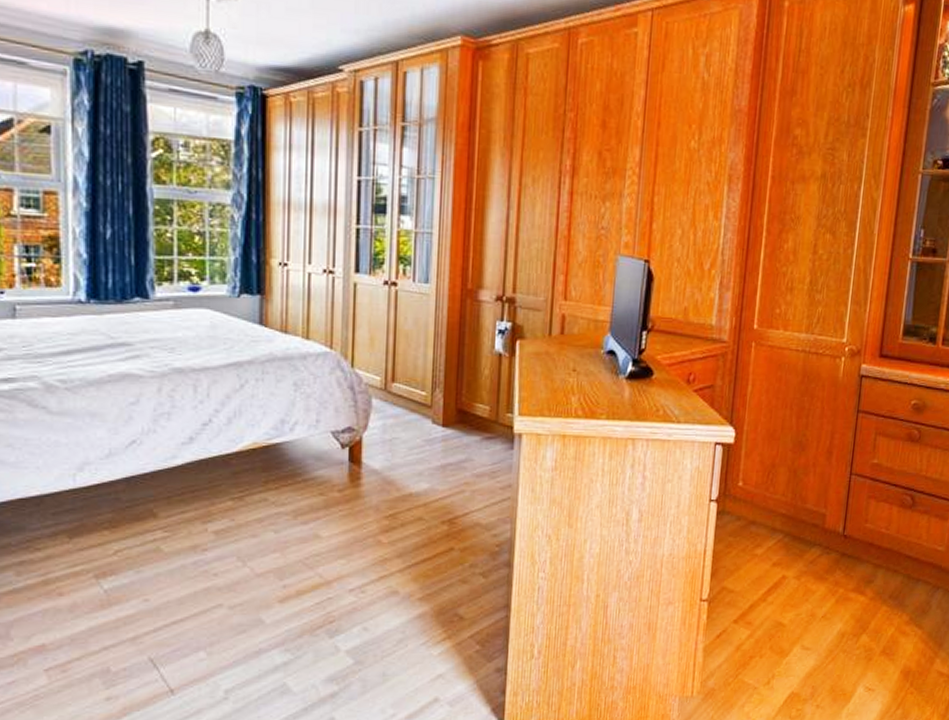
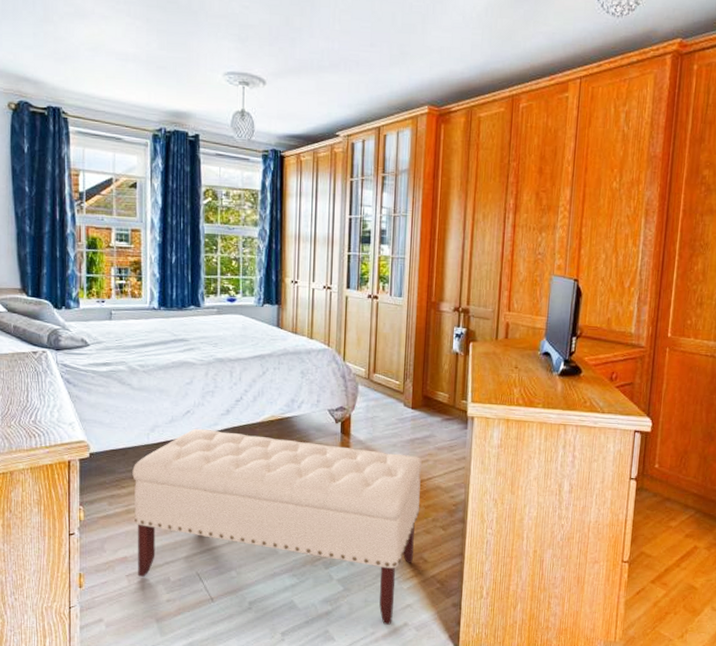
bench: none [51,463,456,703] -> present [132,428,422,625]

